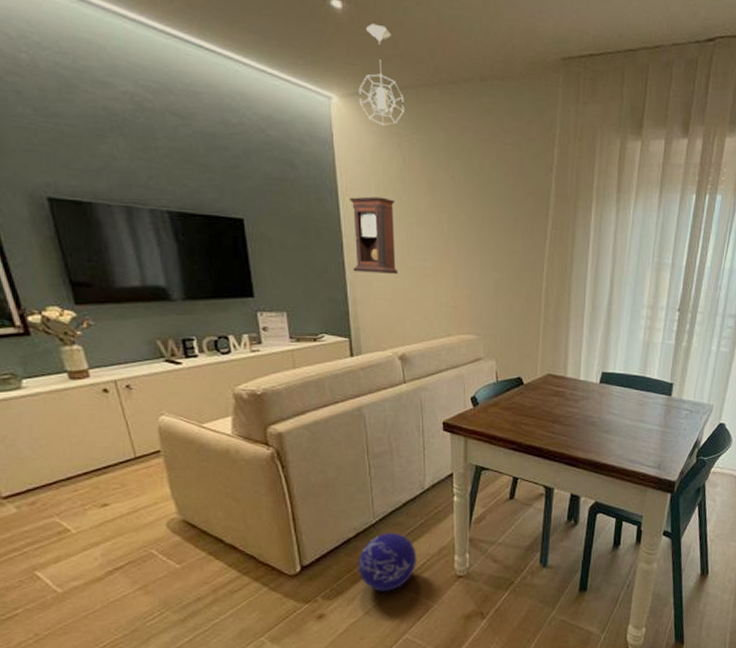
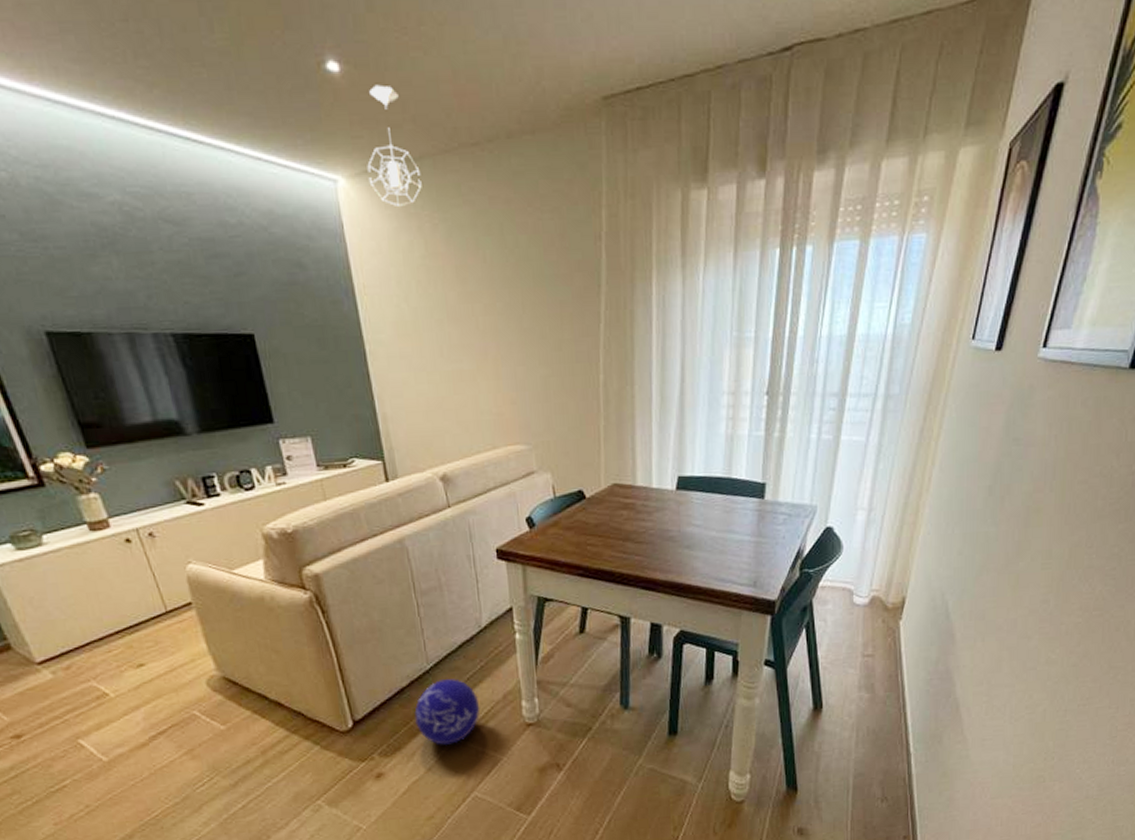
pendulum clock: present [349,196,398,274] -> none [368,292,430,384]

